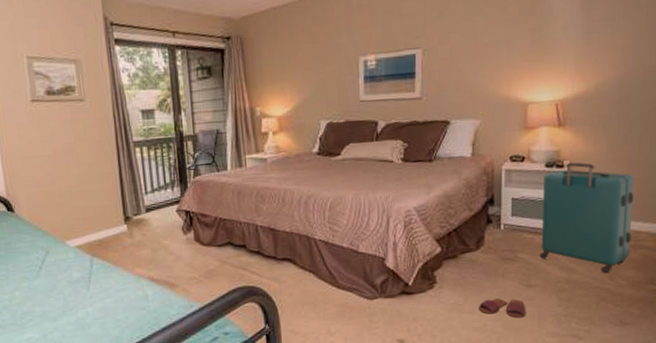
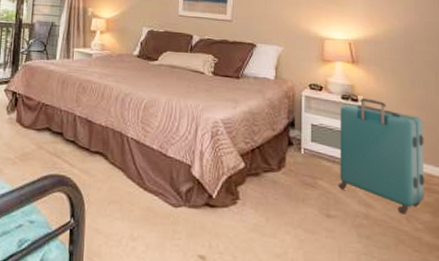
slippers: present [479,298,526,318] -> none [280,224,326,249]

